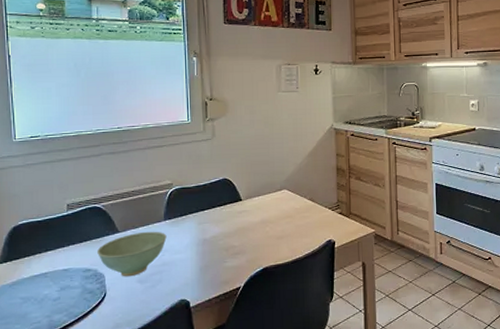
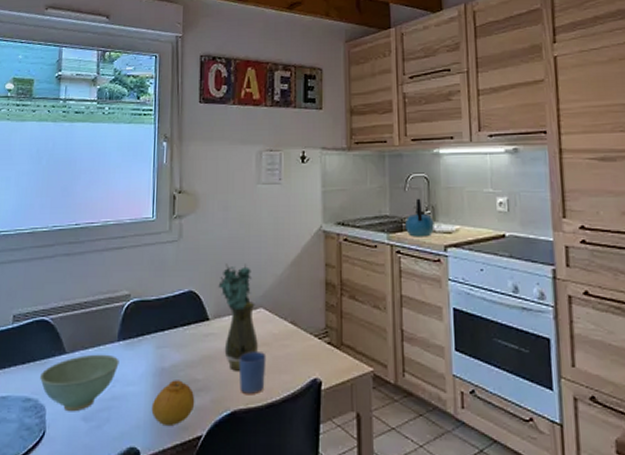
fruit: none [197,247,234,282] -> present [151,380,195,427]
vase: none [248,156,283,238] -> present [218,263,258,371]
mug: none [268,222,291,254] -> present [238,352,266,394]
kettle: none [400,101,422,132] -> present [405,198,434,237]

